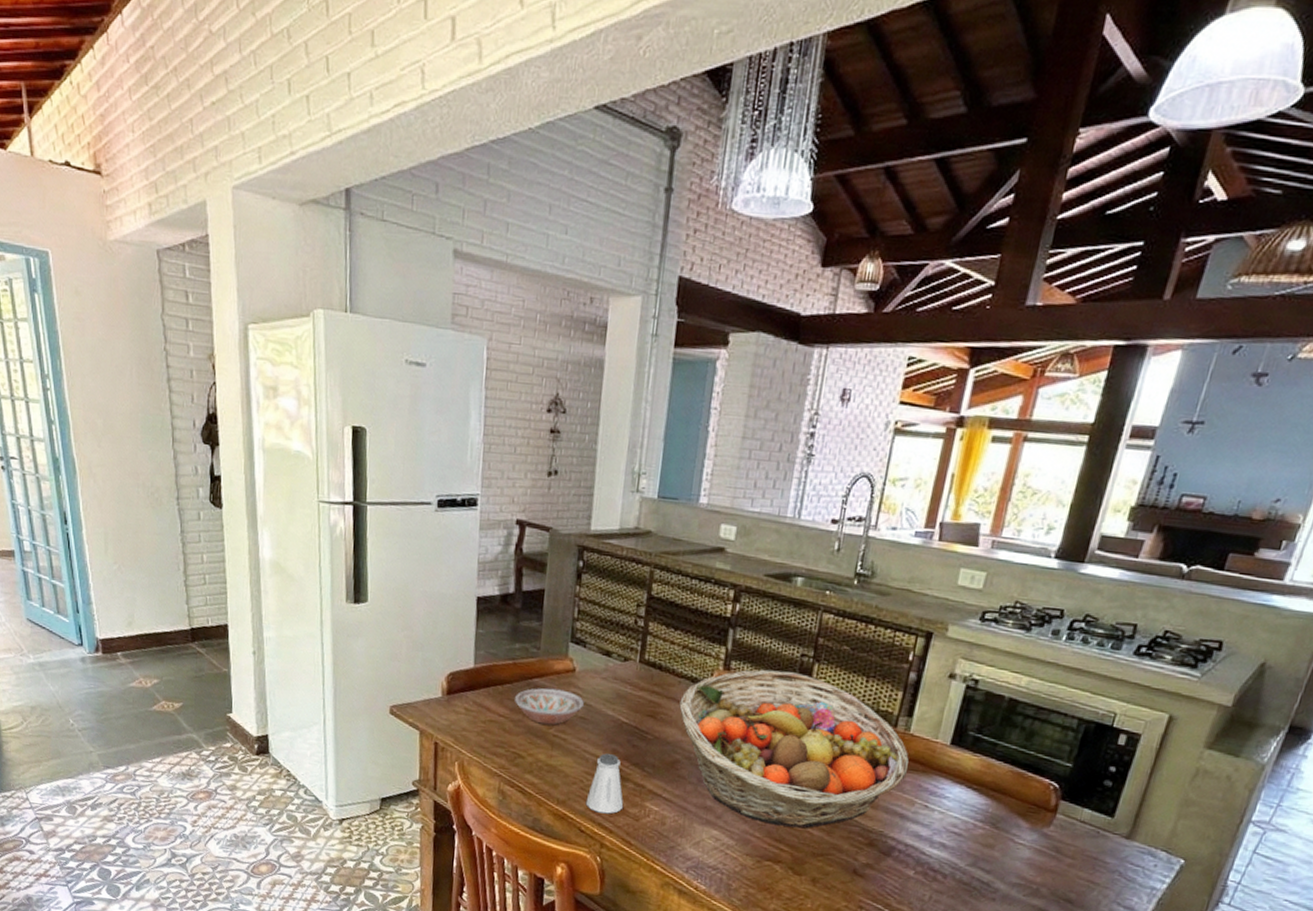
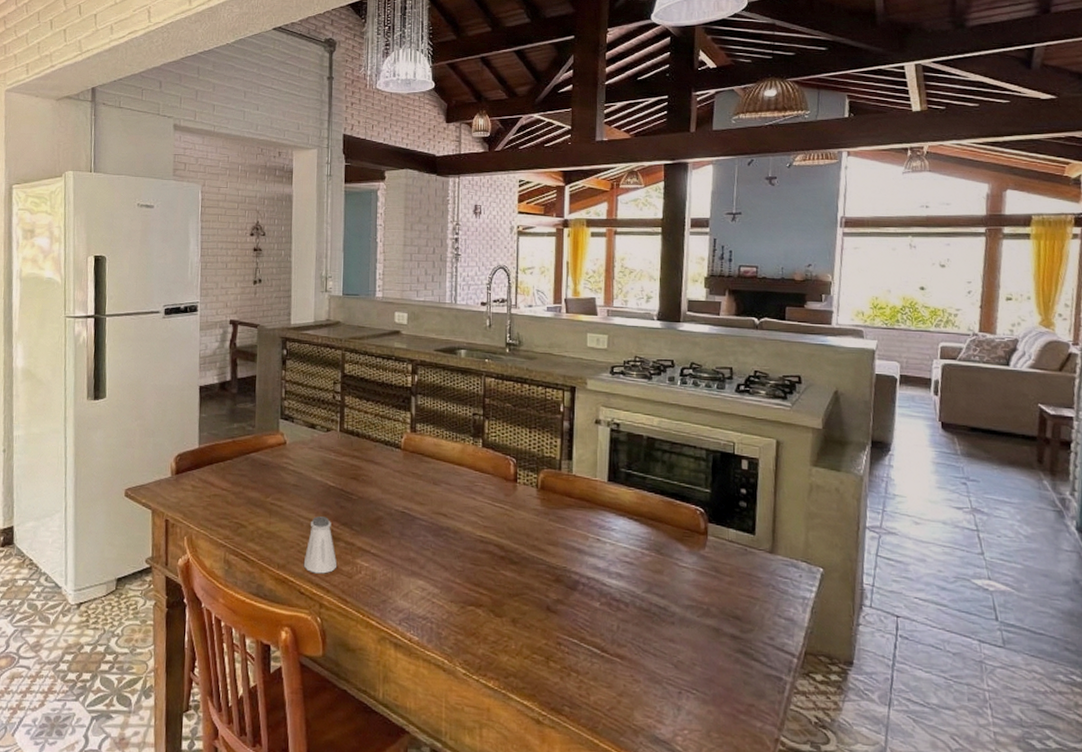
bowl: present [515,687,584,725] -> none [235,460,295,494]
fruit basket: present [679,669,910,829] -> none [377,429,577,571]

